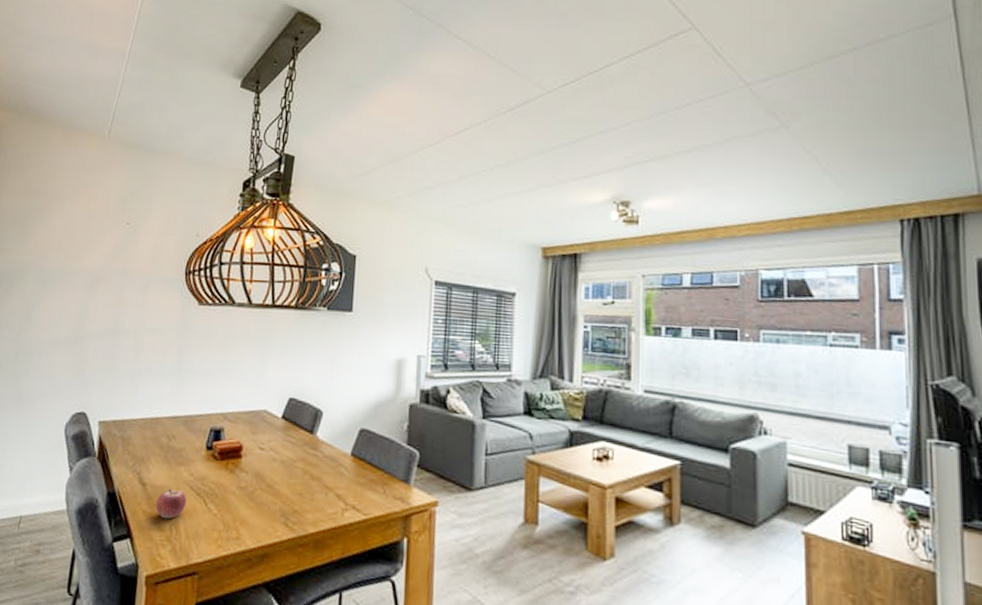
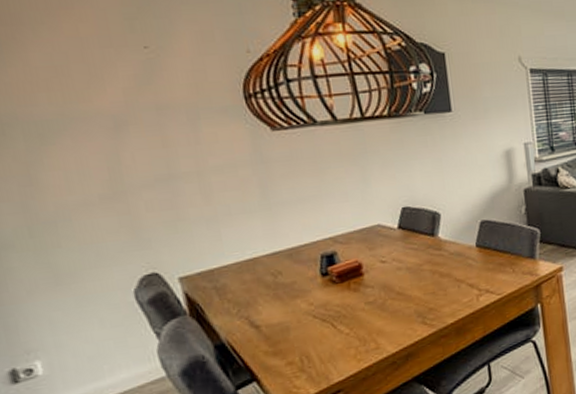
fruit: present [156,489,187,520] -> none [277,321,313,353]

